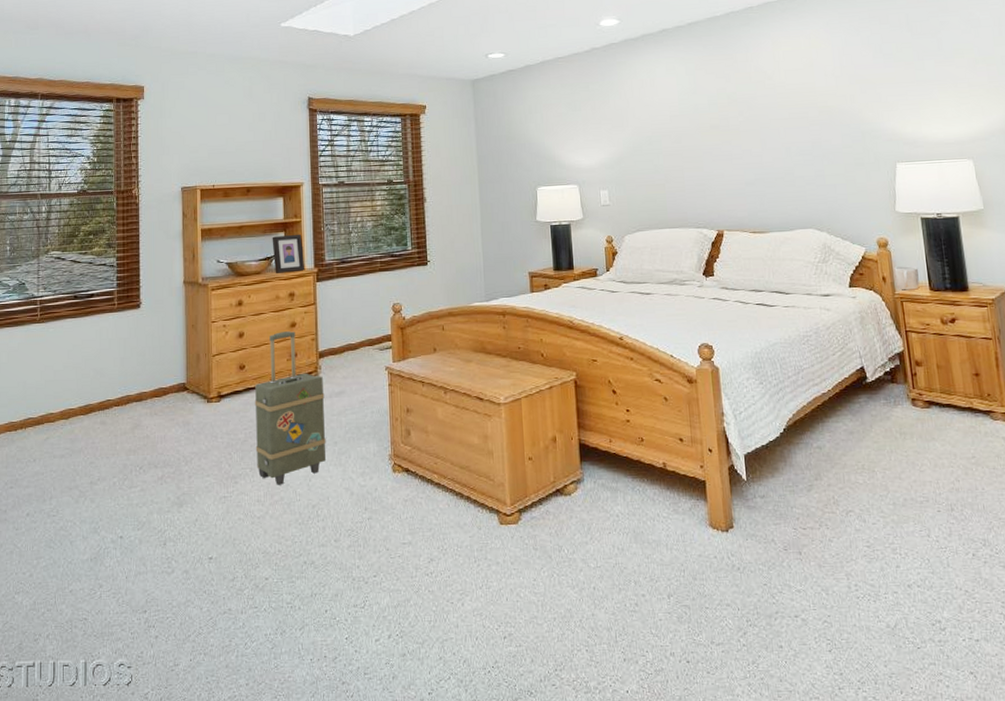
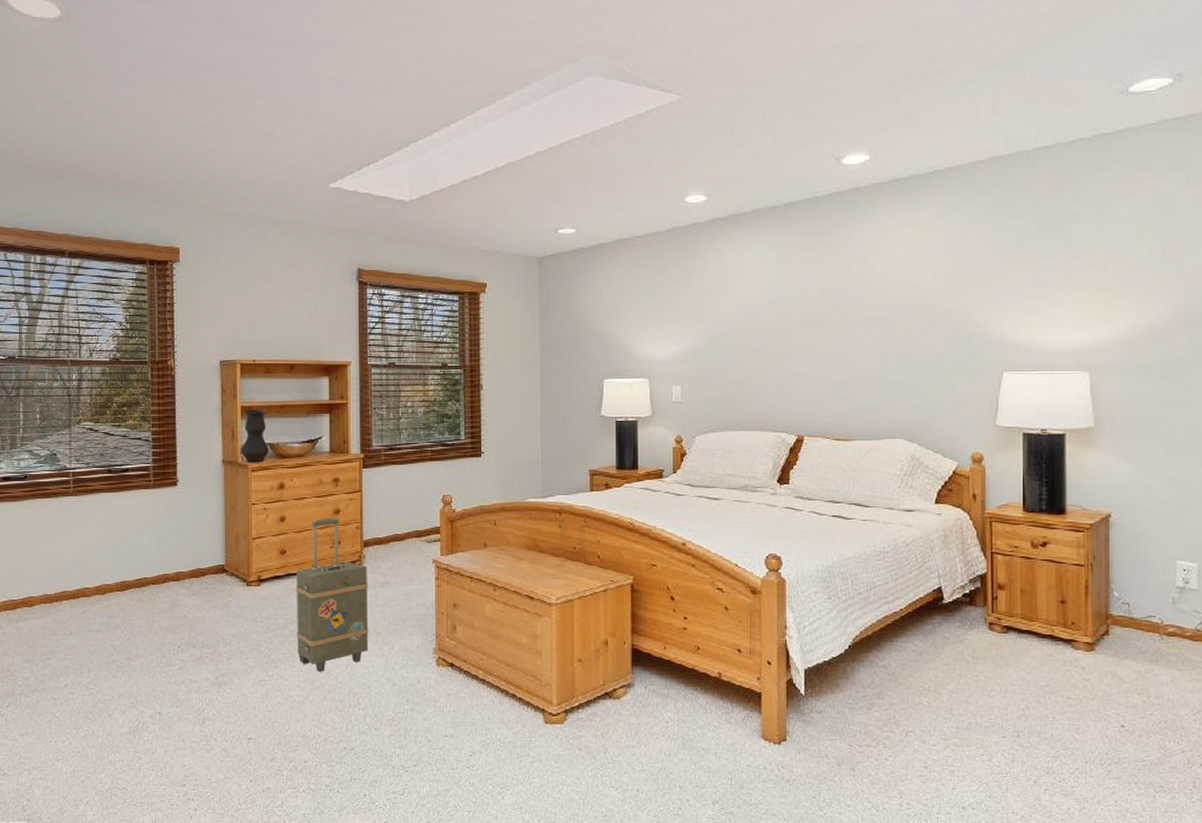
vase: none [202,230,228,283] -> present [241,409,269,463]
picture frame: present [272,235,304,273] -> none [316,418,350,457]
mug: present [894,266,920,291] -> none [987,484,1013,510]

